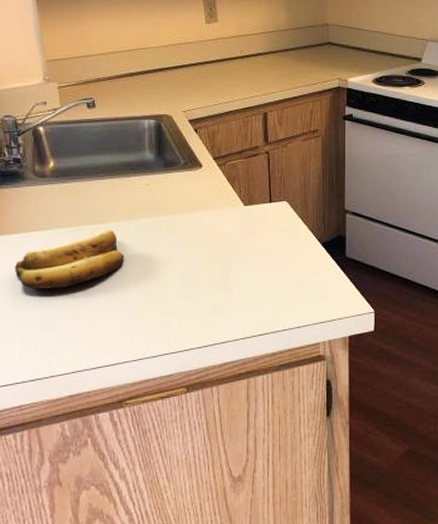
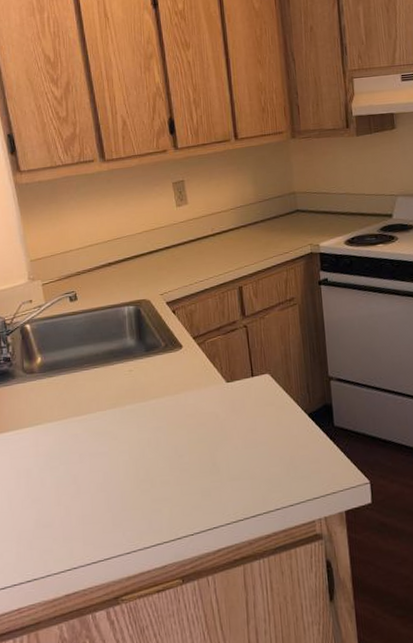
banana: present [15,228,124,289] -> none [9,418,112,486]

